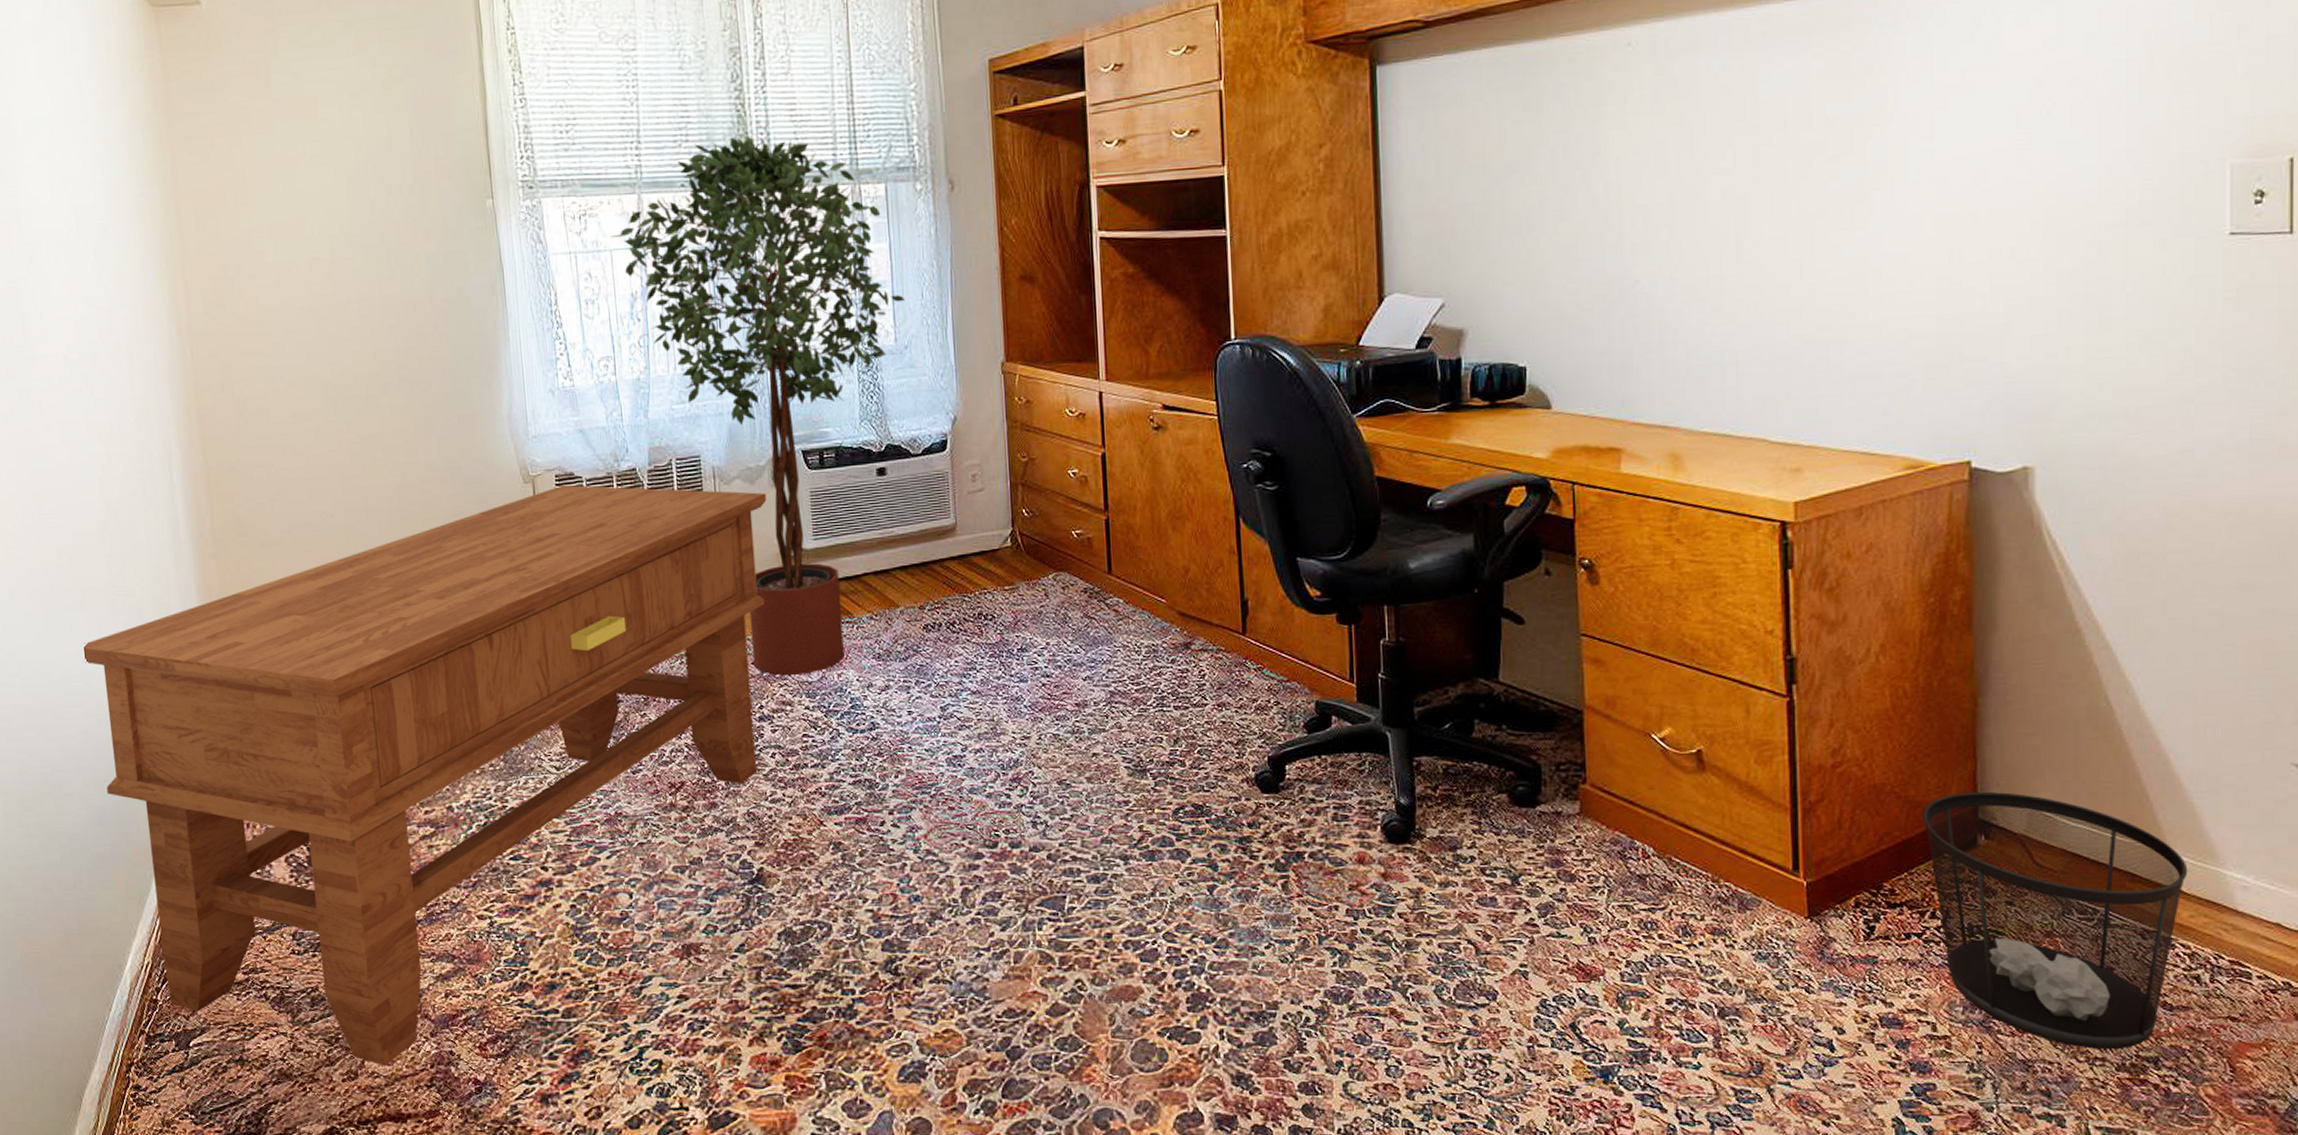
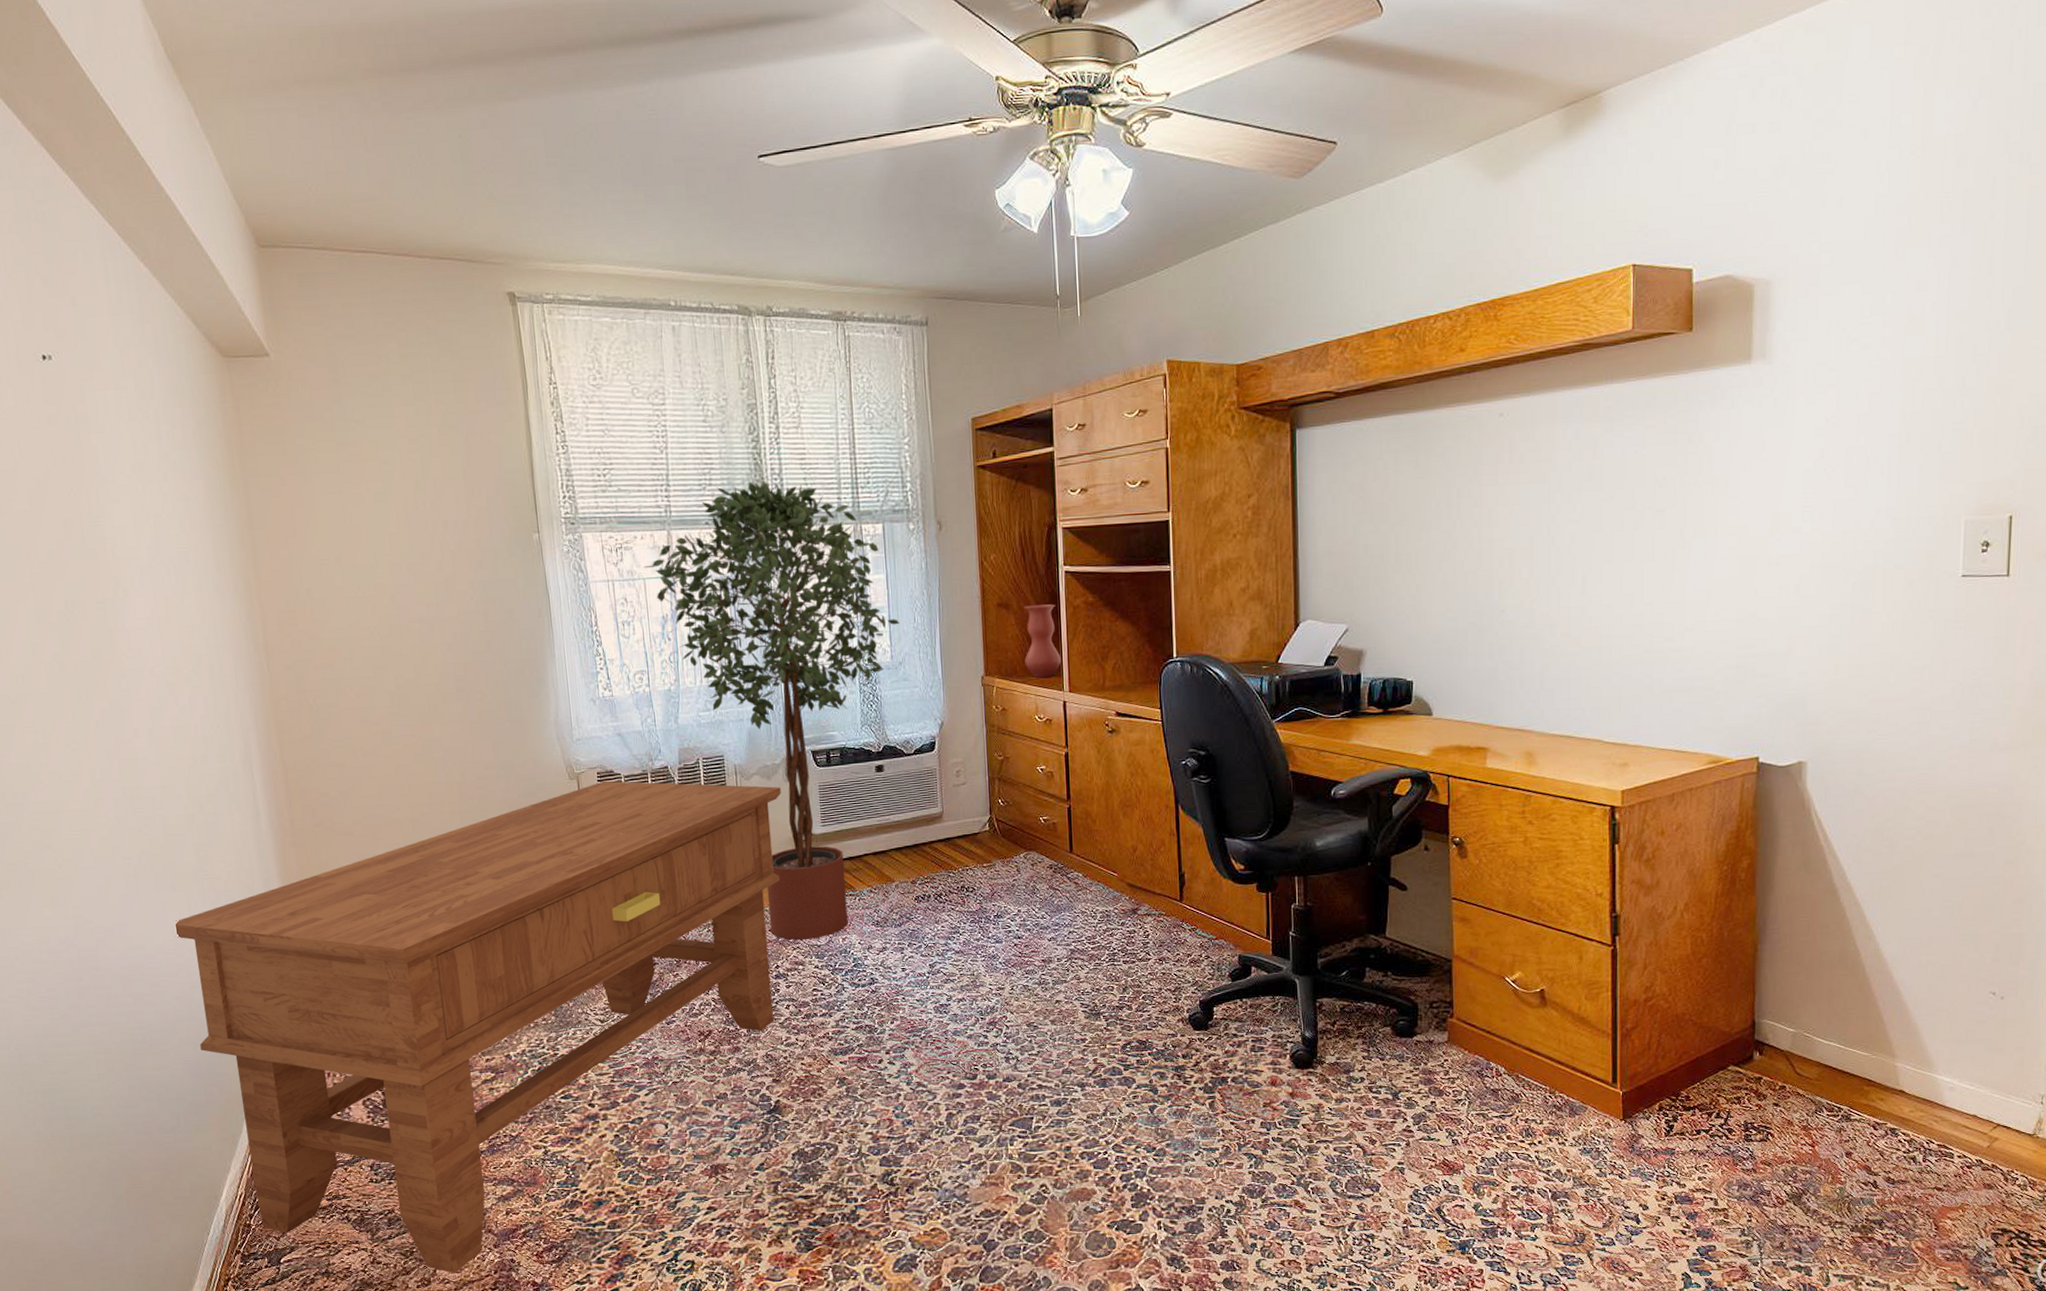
vase: none [1051,276,1097,364] -> present [1023,604,1062,678]
waste bin: present [1921,791,2188,1050] -> none [1712,1018,1910,1216]

